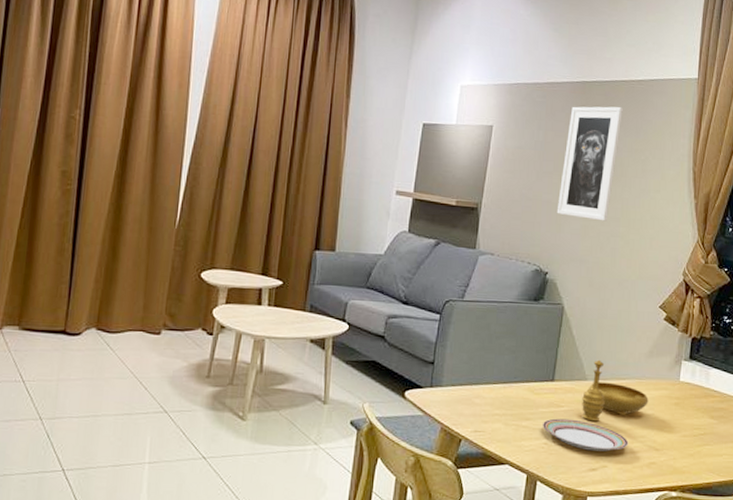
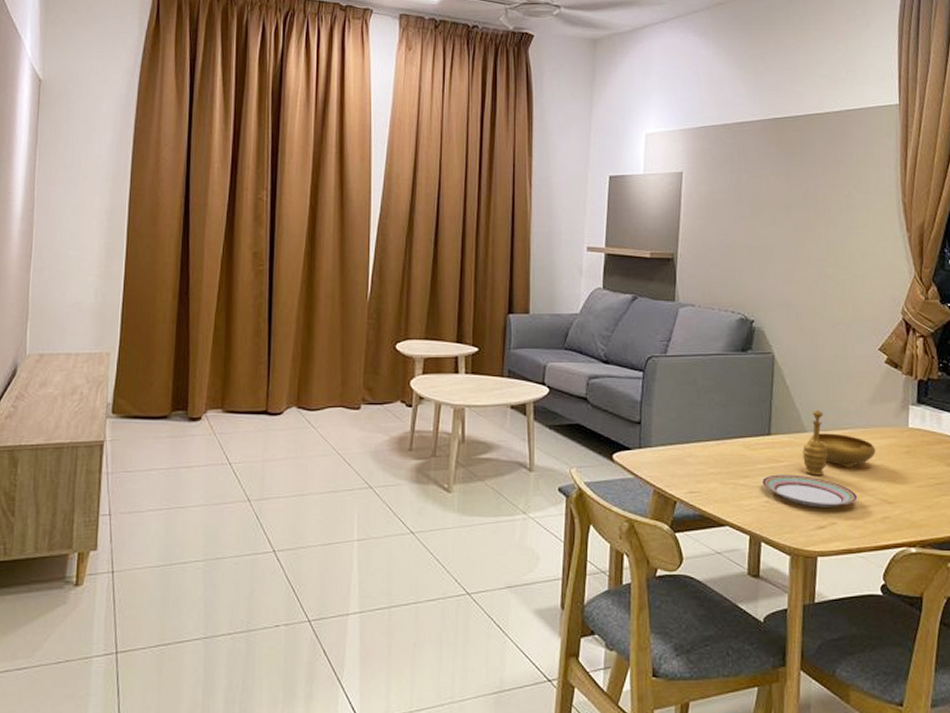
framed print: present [556,106,623,222] -> none [758,141,820,263]

